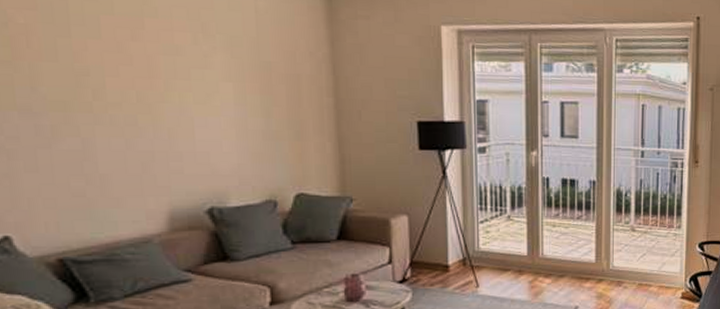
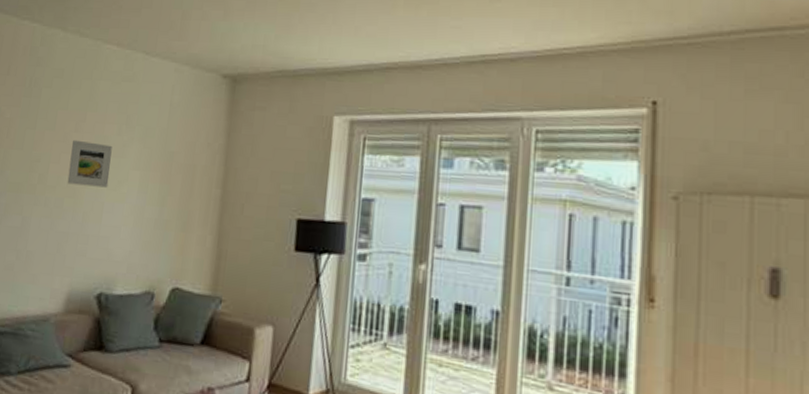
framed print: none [132,49,194,102] -> present [67,139,112,188]

